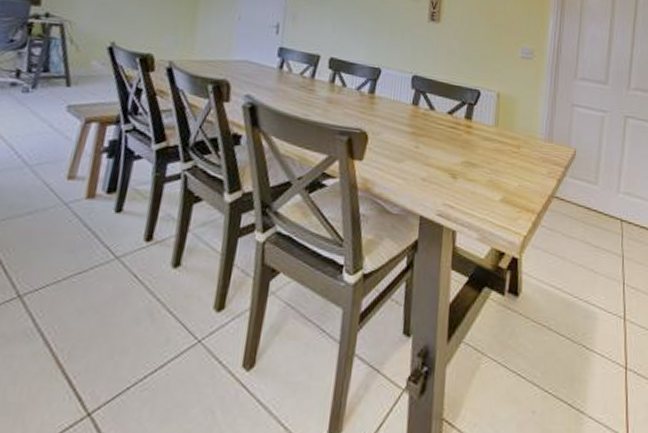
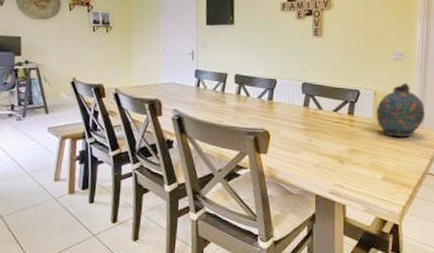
snuff bottle: none [497,85,554,152] -> present [375,82,425,138]

